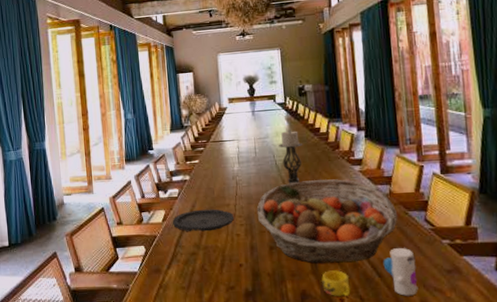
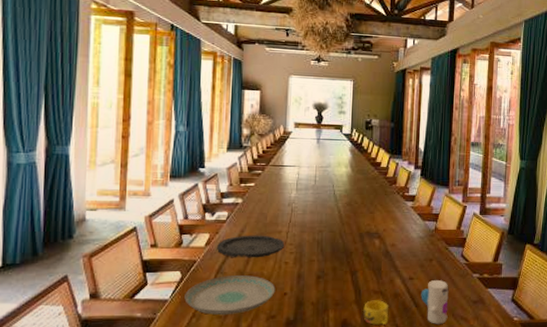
plate: none [150,248,231,286] -> present [184,275,276,315]
fruit basket: present [256,179,398,264] -> none [308,213,440,293]
candle holder: present [279,130,303,184] -> none [339,161,363,215]

